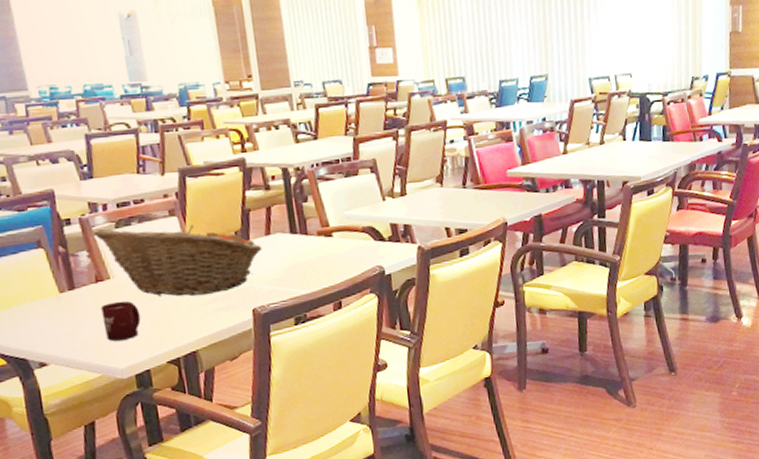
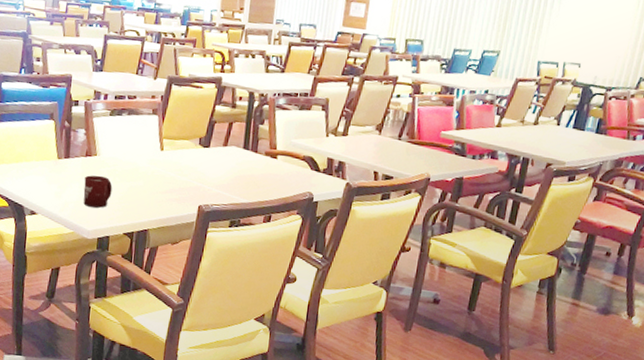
fruit basket: present [94,224,262,296] -> none [93,113,218,186]

